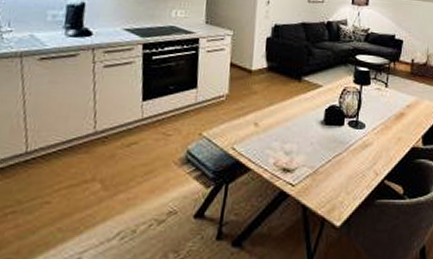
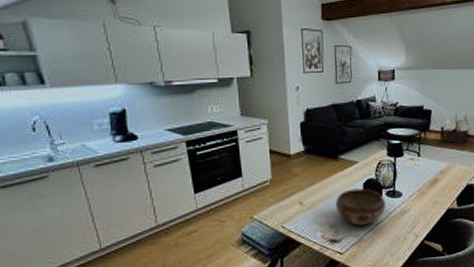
decorative bowl: none [293,114,347,156] -> present [336,188,386,226]

